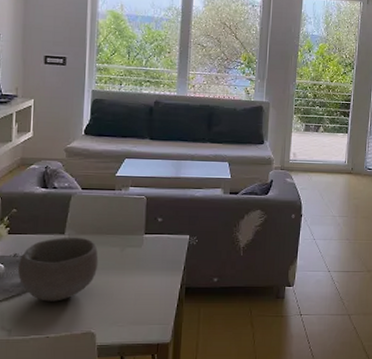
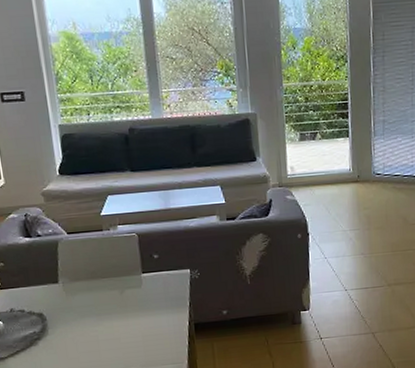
bowl: present [17,237,99,302] -> none [16,284,100,353]

